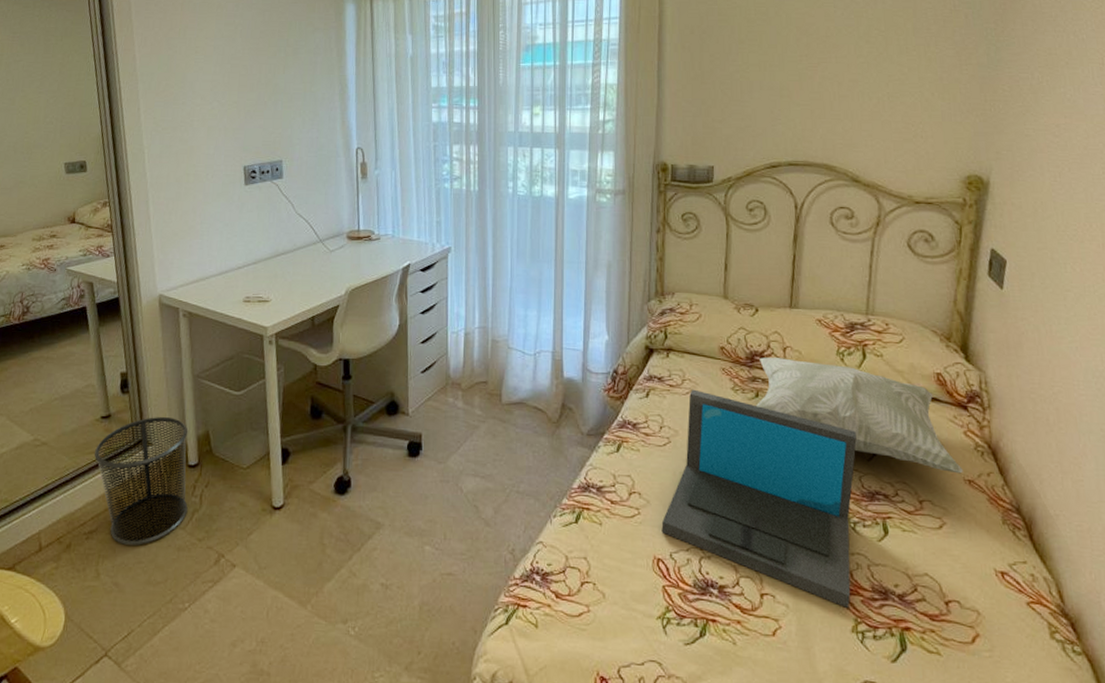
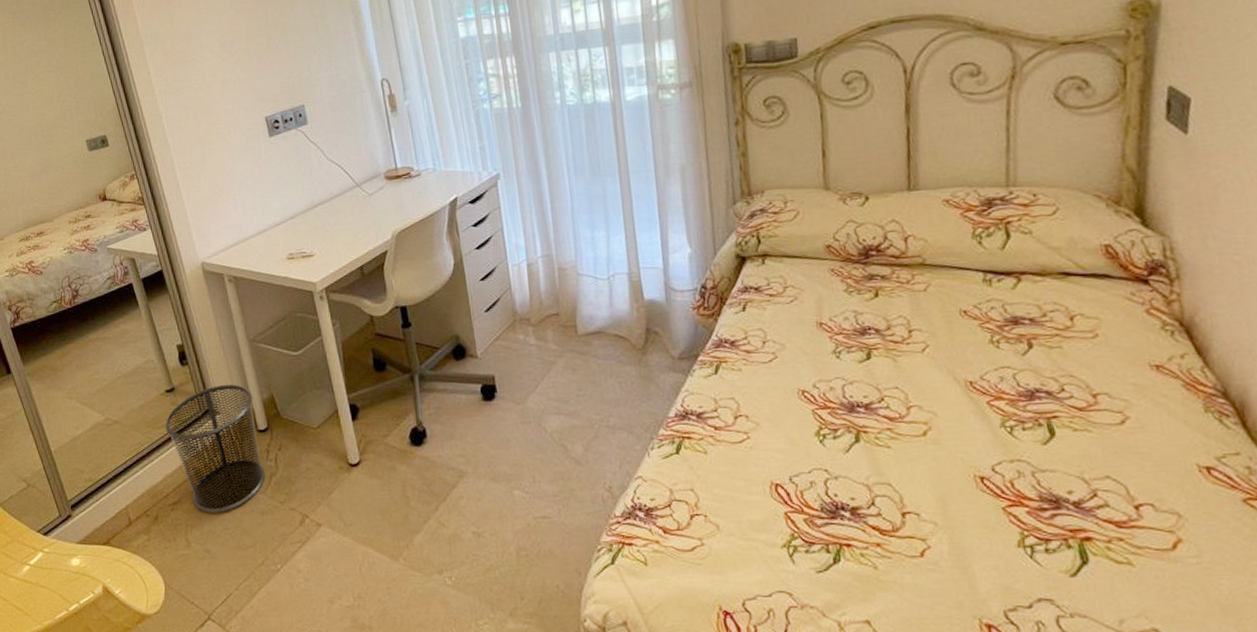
laptop: present [661,389,857,608] -> none [776,296,1013,521]
decorative pillow: present [755,357,963,474] -> none [875,249,1148,360]

